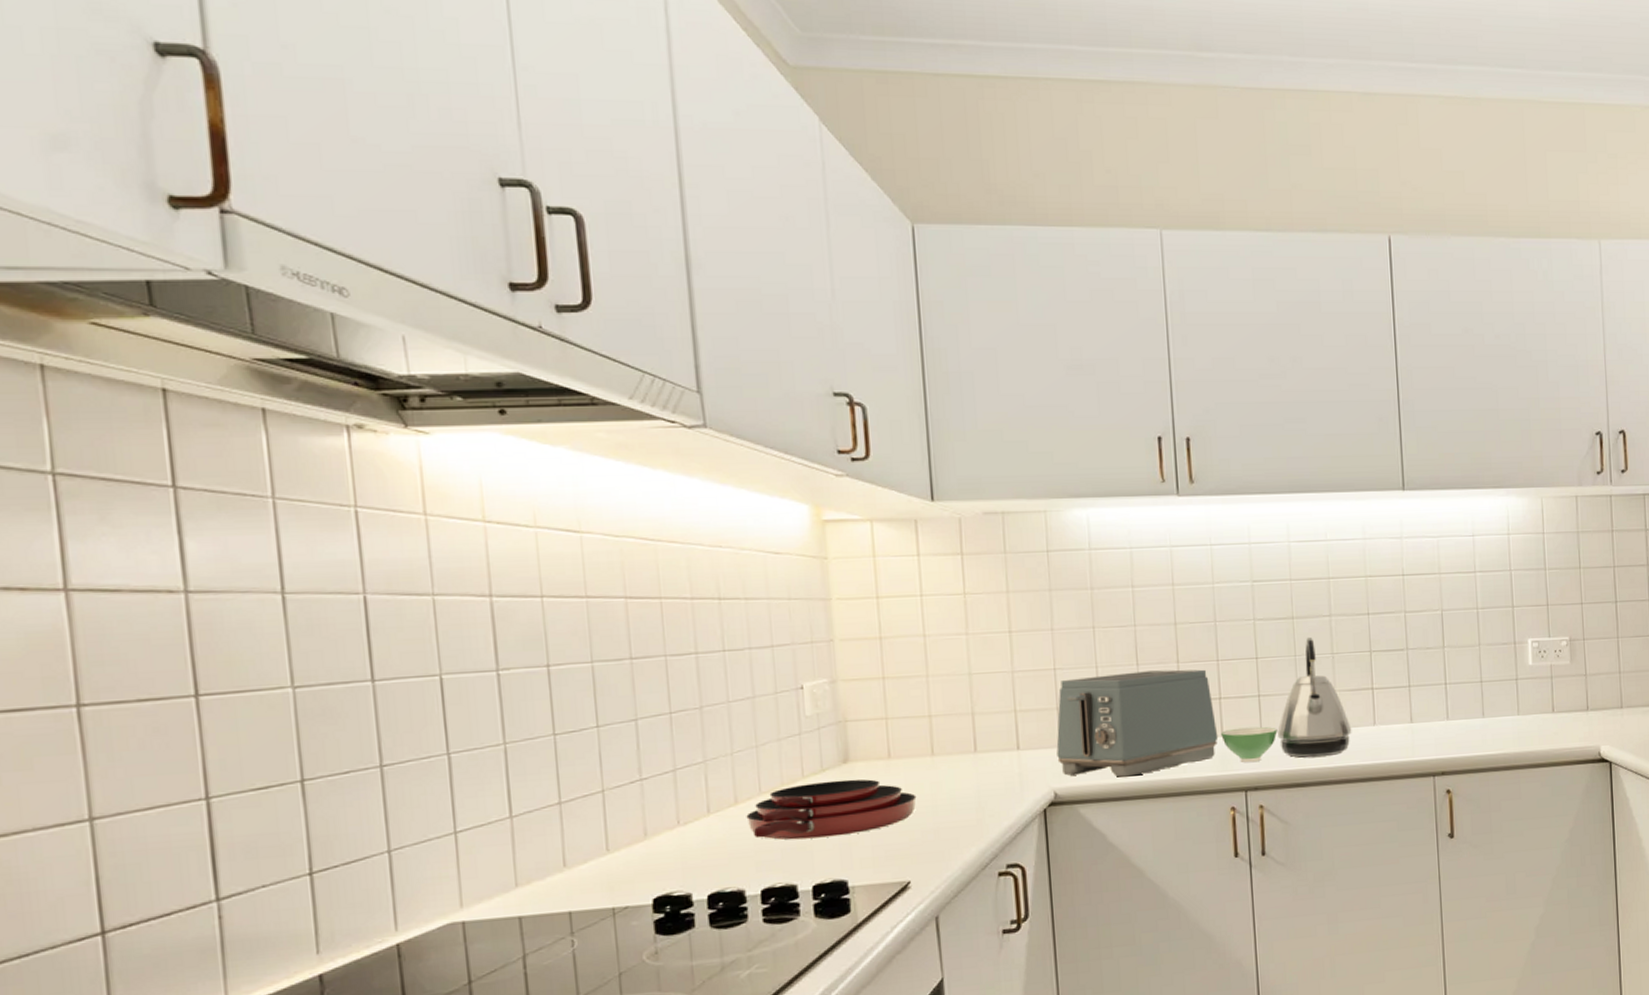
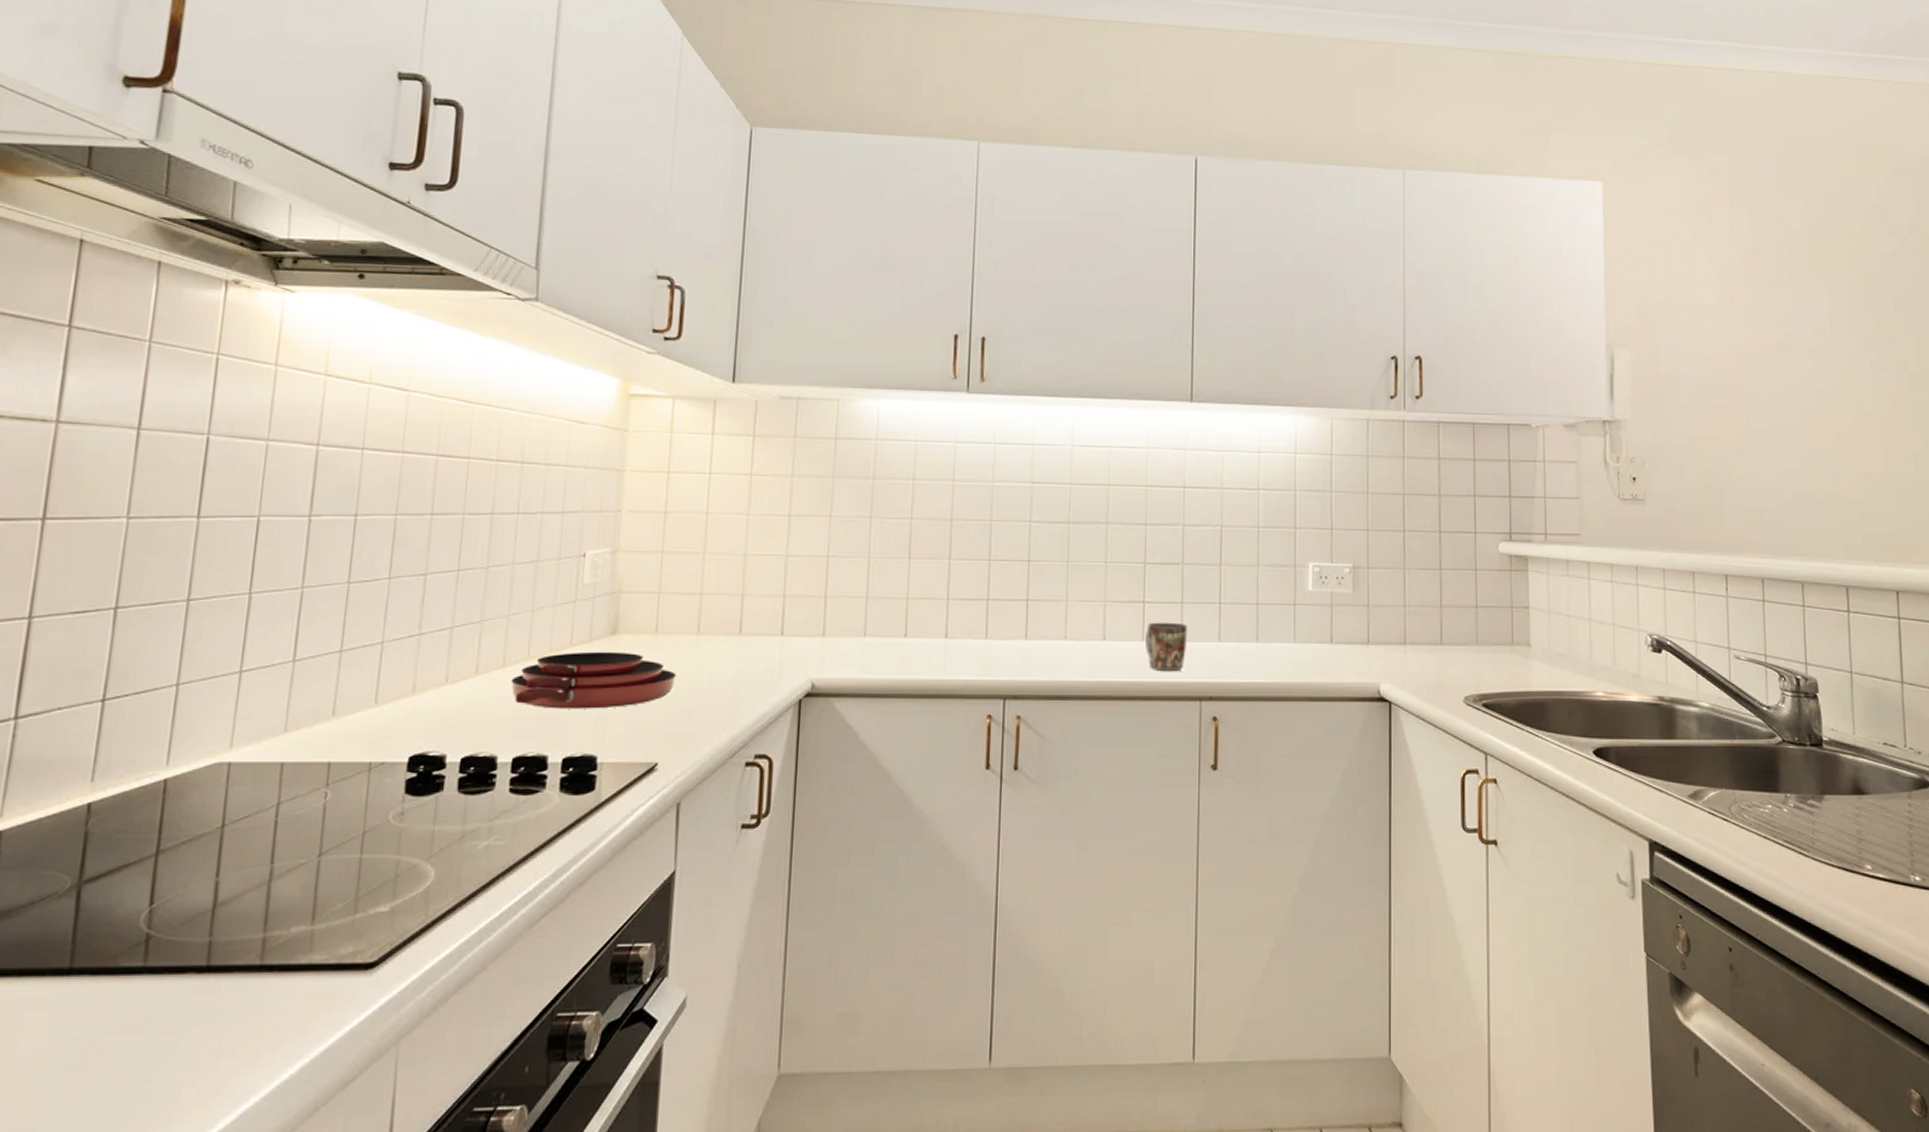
toaster: present [1056,669,1219,779] -> none [819,565,982,674]
bowl: present [1221,726,1278,763] -> none [985,632,1043,670]
kettle: present [1276,637,1352,758] -> none [1041,543,1119,670]
mug: none [1377,705,1418,752] -> present [1146,622,1188,671]

